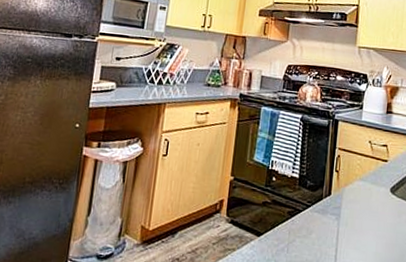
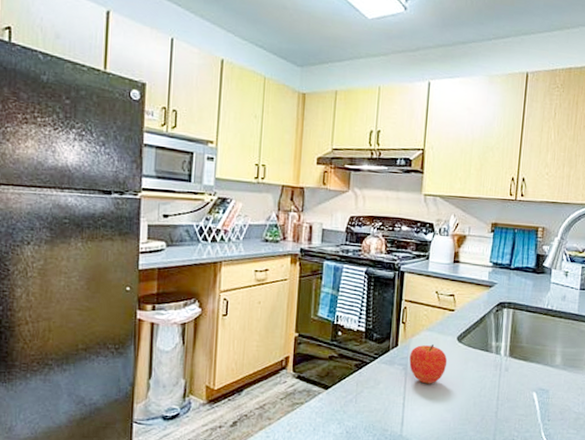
fruit: none [342,195,381,237] -> present [409,344,448,384]

